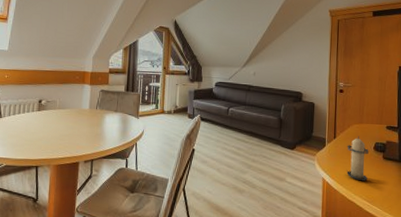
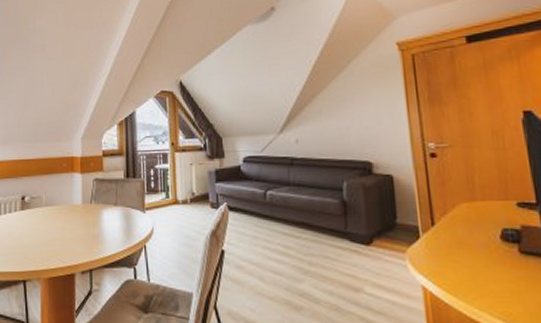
candle: present [347,136,369,181] -> none [455,219,498,289]

